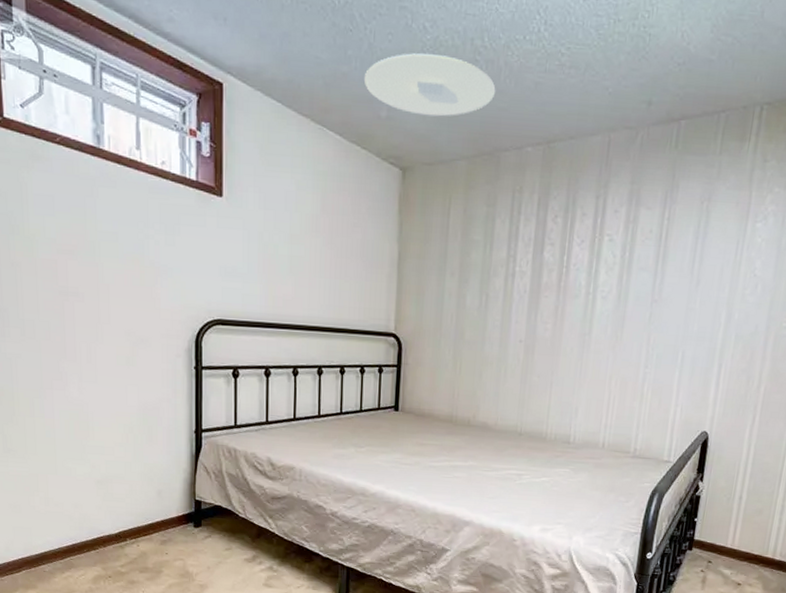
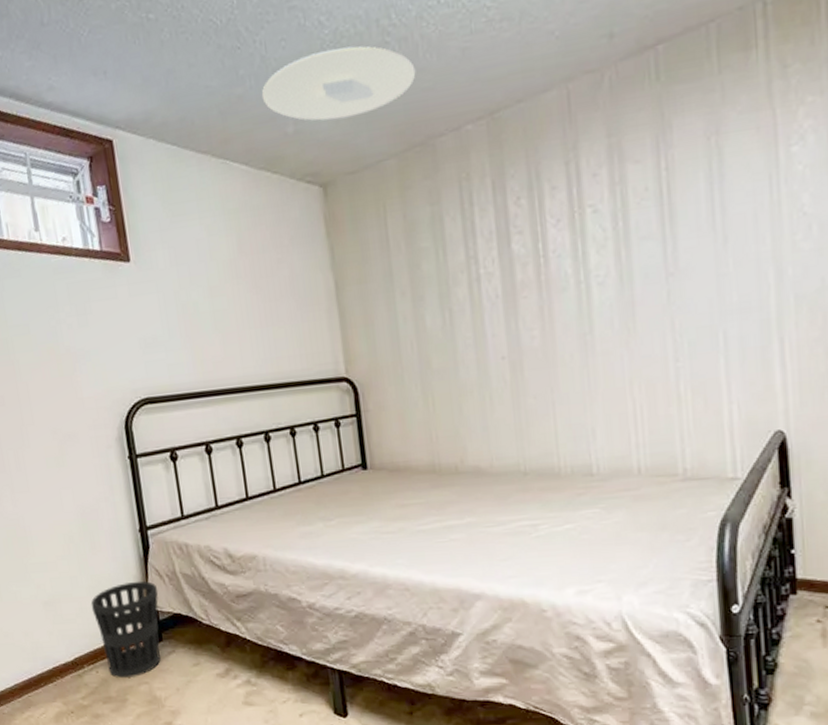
wastebasket: none [141,473,204,554] -> present [90,580,161,679]

